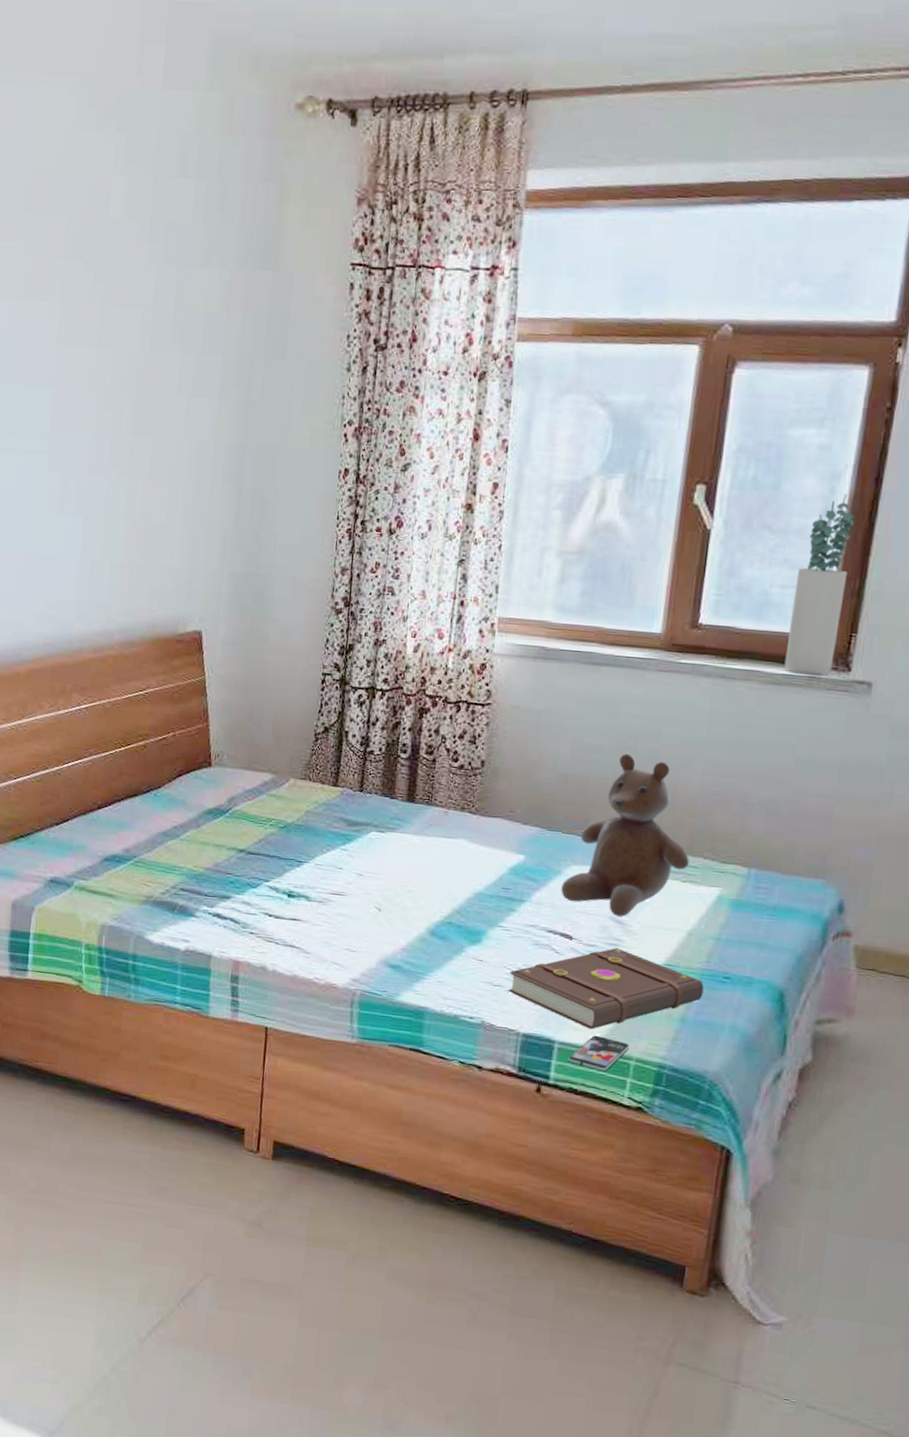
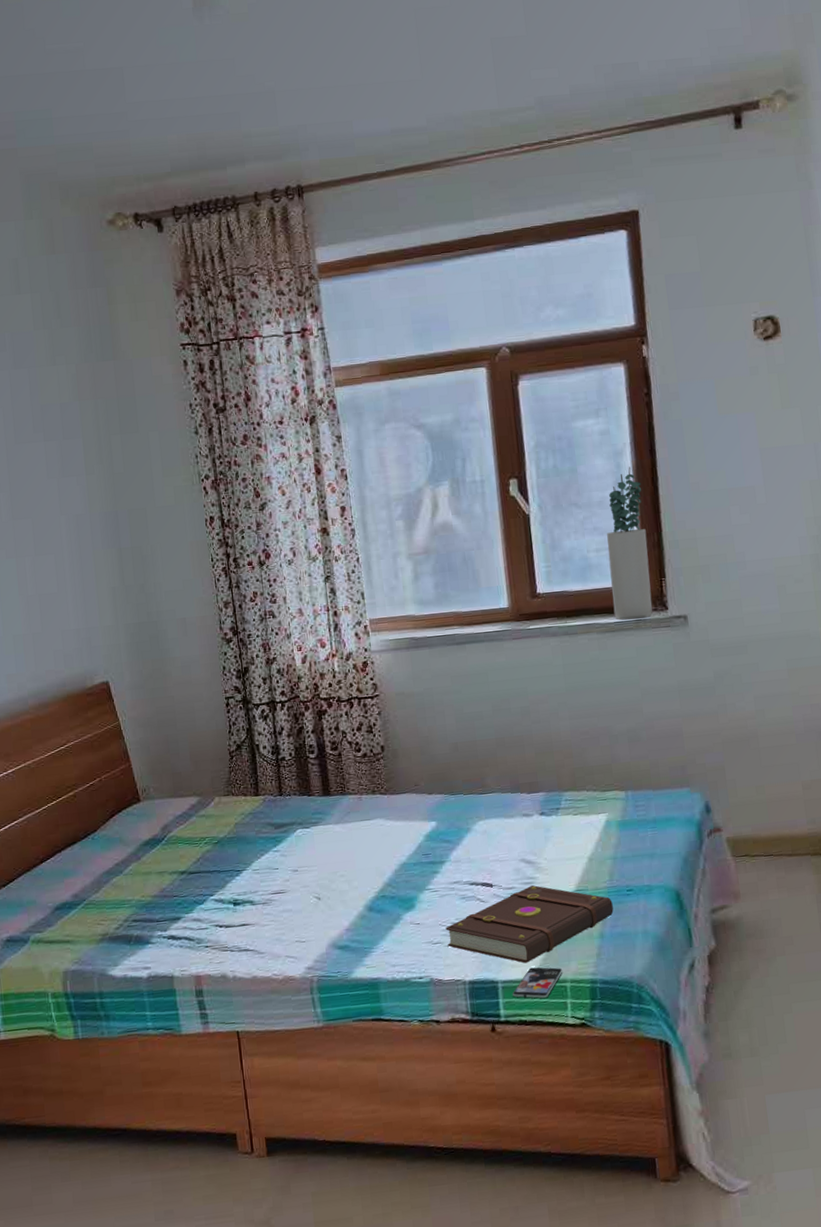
teddy bear: present [561,753,689,917] -> none [473,714,576,857]

